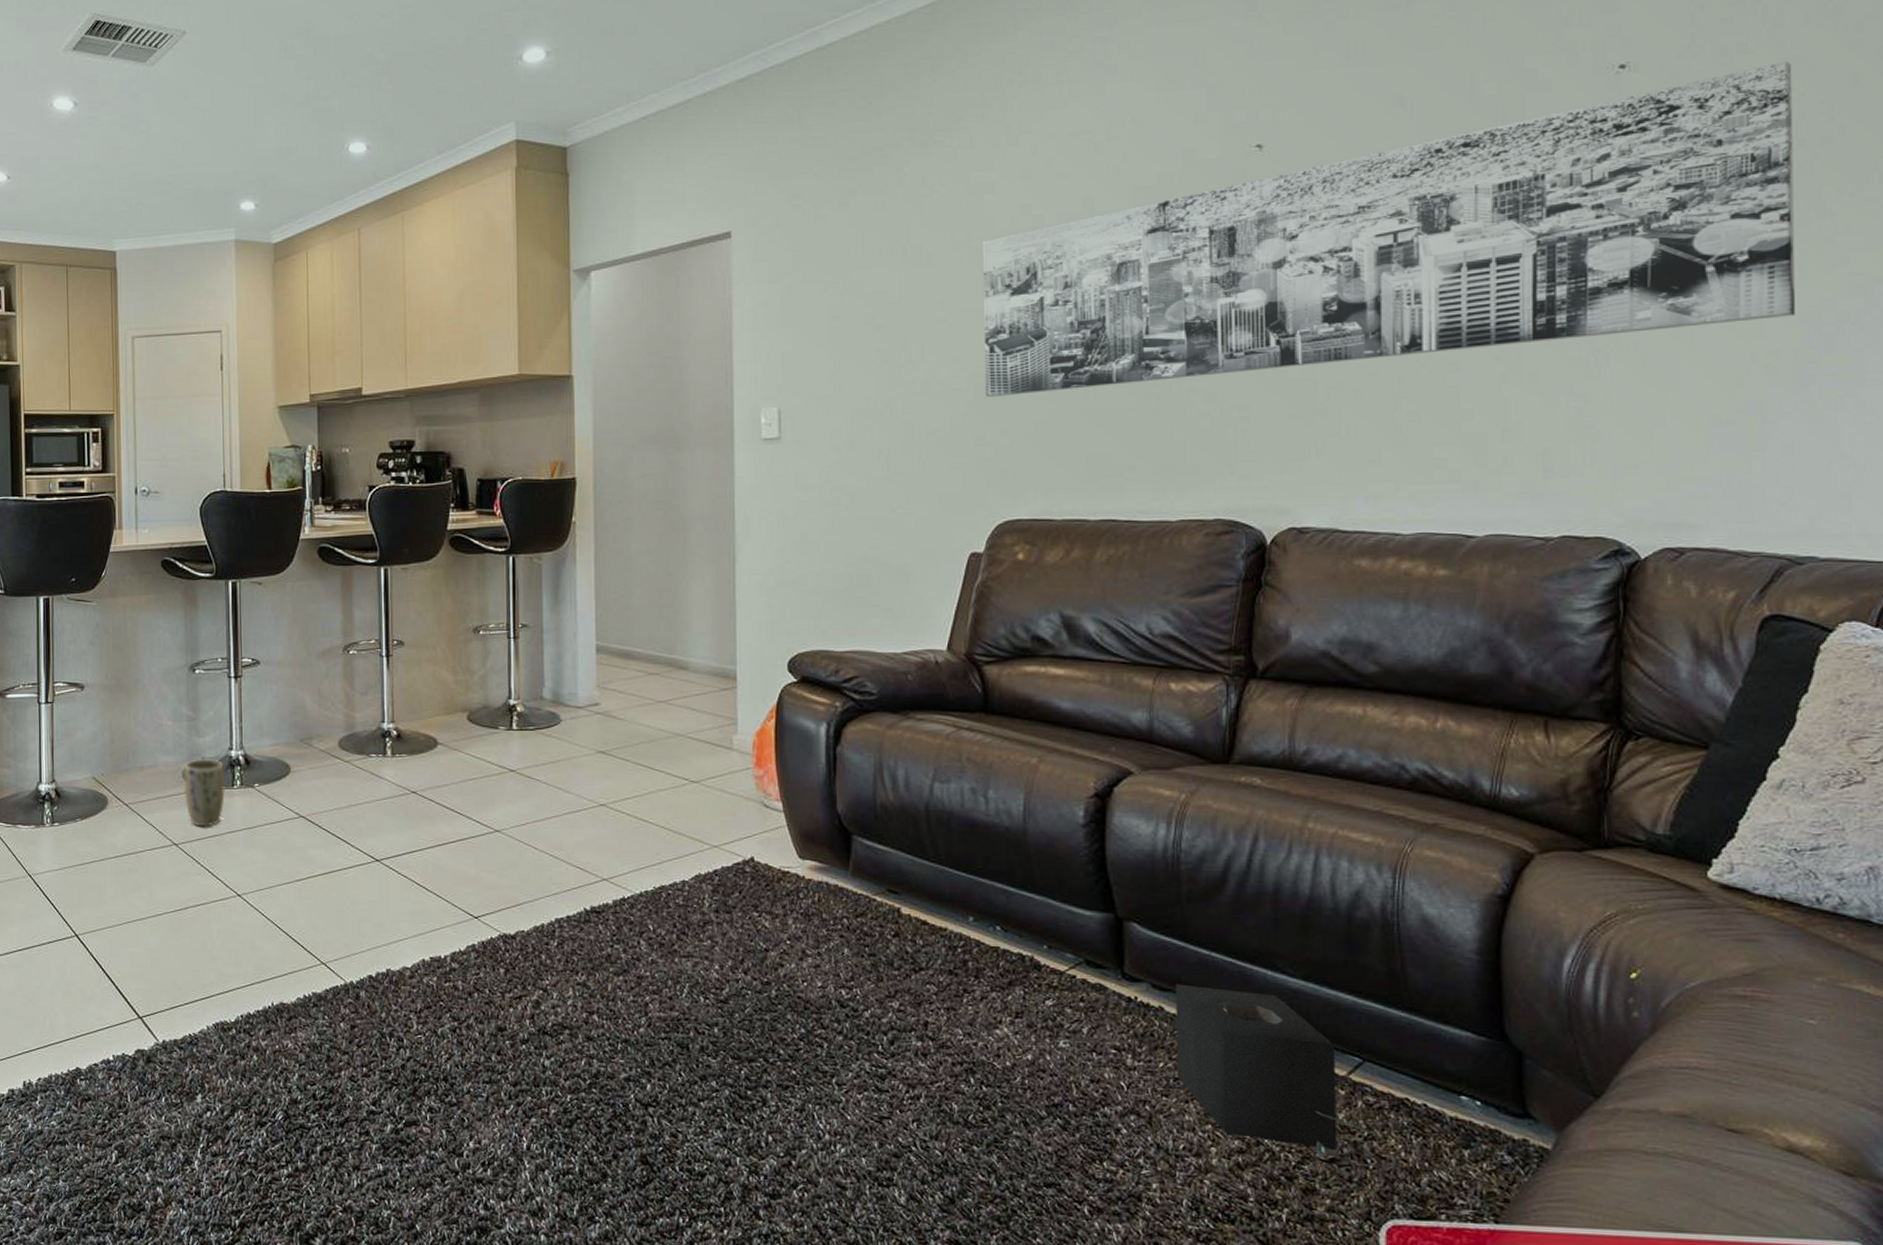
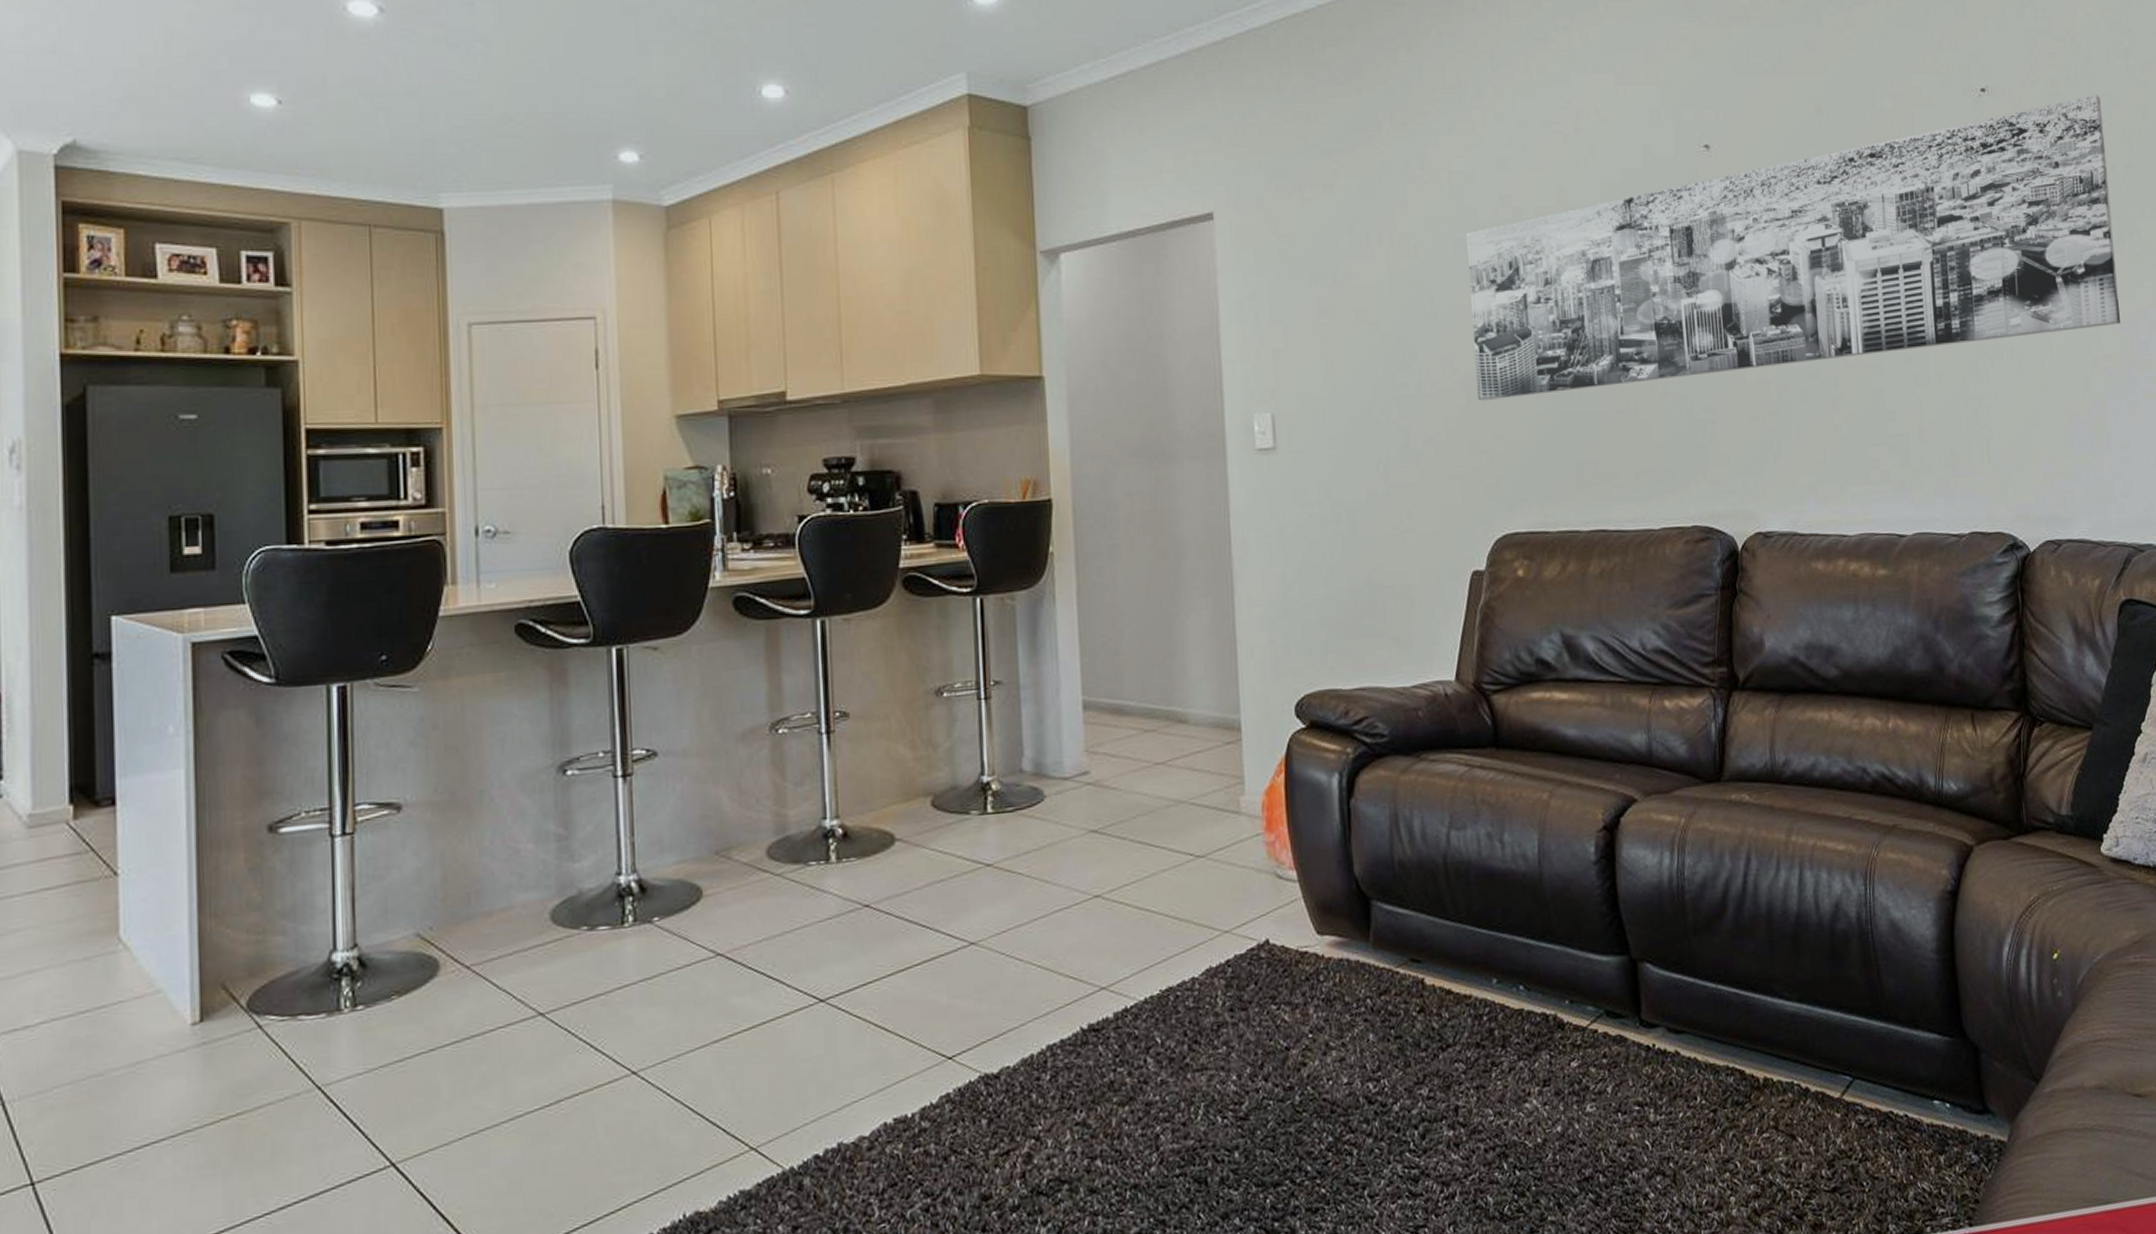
plant pot: present [183,759,226,827] -> none [551,890,613,985]
speaker: present [1175,984,1370,1158] -> none [1688,1021,1864,1189]

